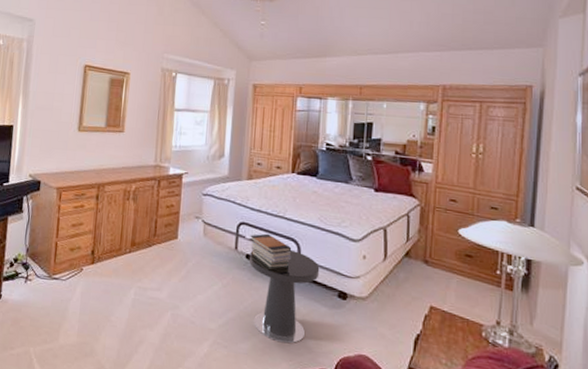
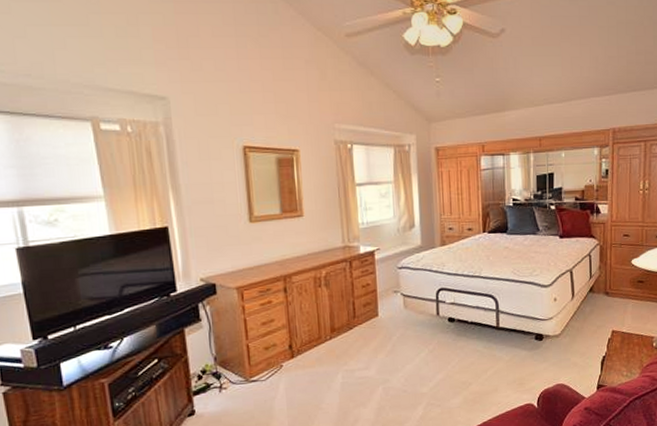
book stack: present [250,233,292,269] -> none [450,294,491,326]
side table: present [250,250,320,344] -> none [452,306,517,390]

